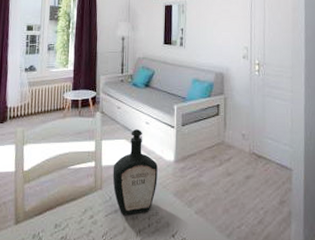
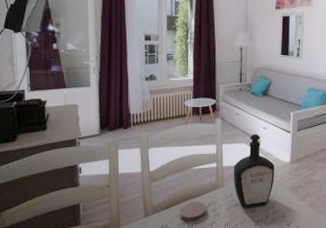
coaster: none [53,207,83,230] -> present [179,202,207,221]

